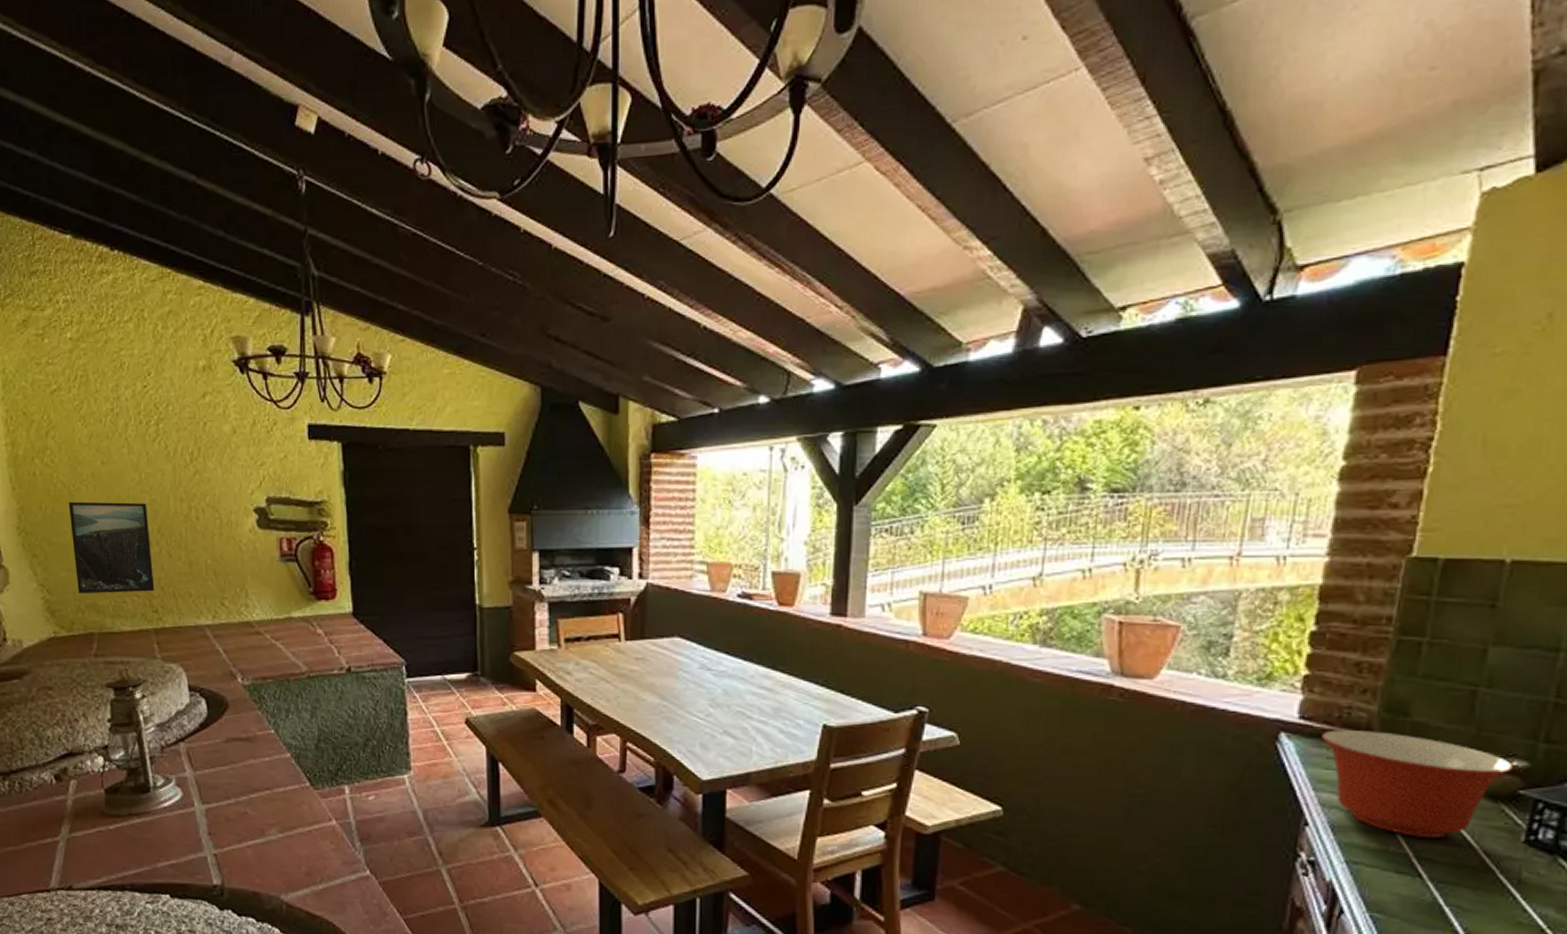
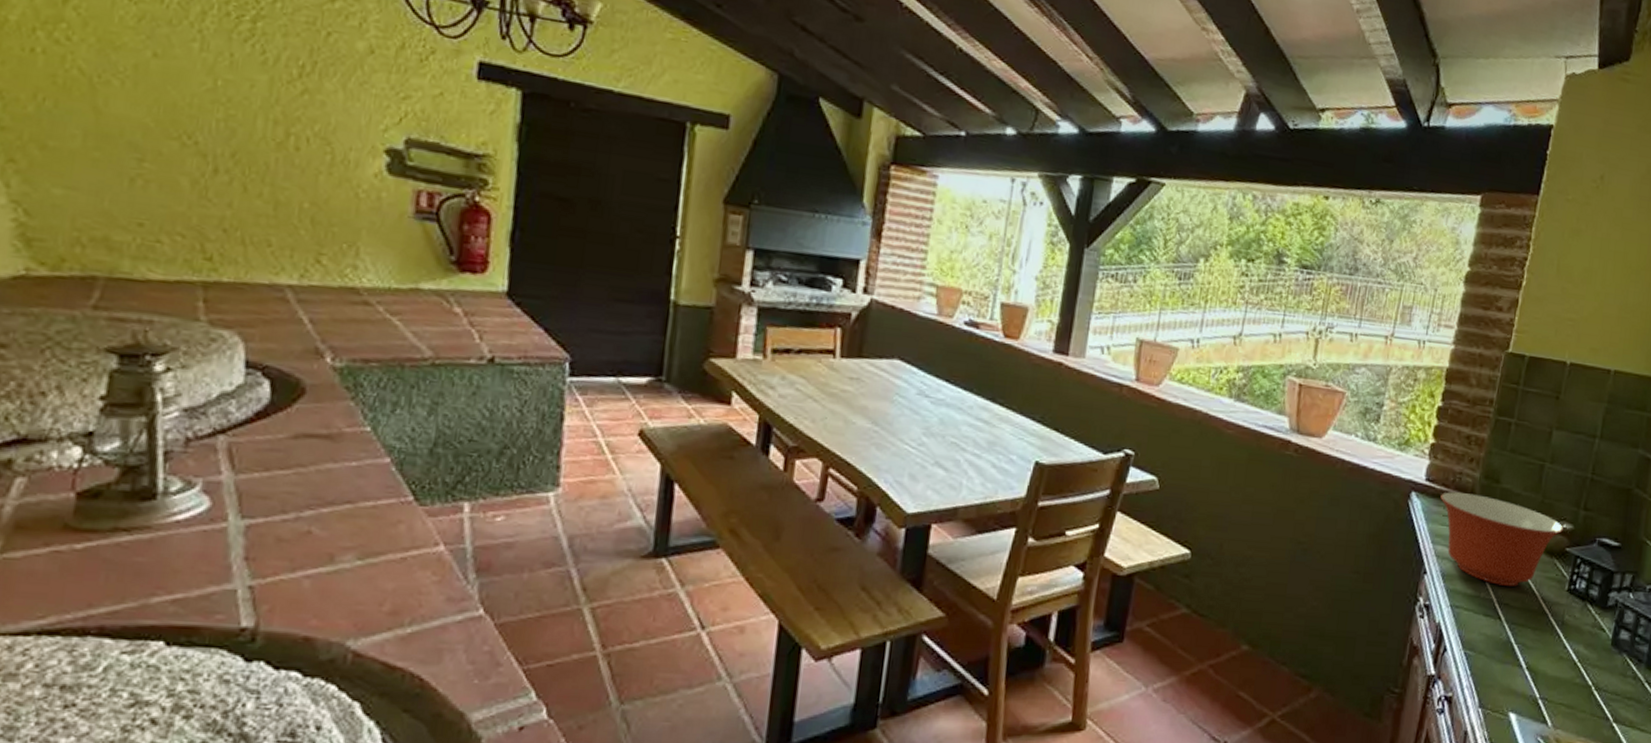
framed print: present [68,501,155,594] -> none [79,96,219,233]

